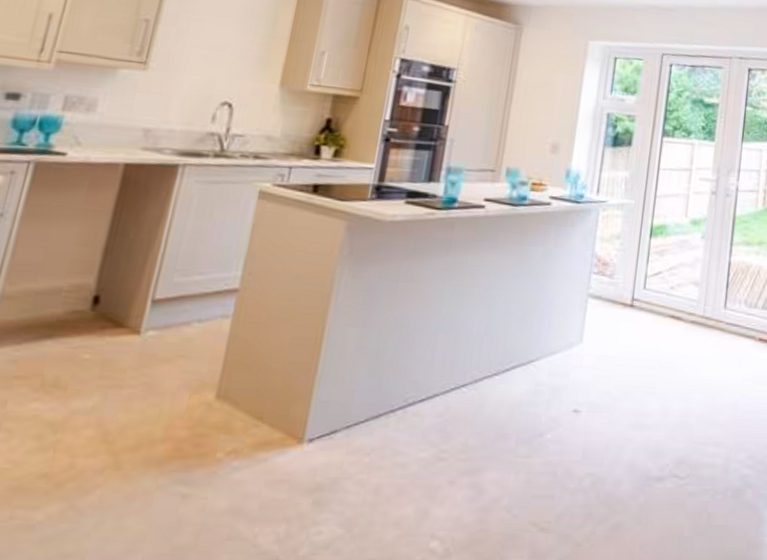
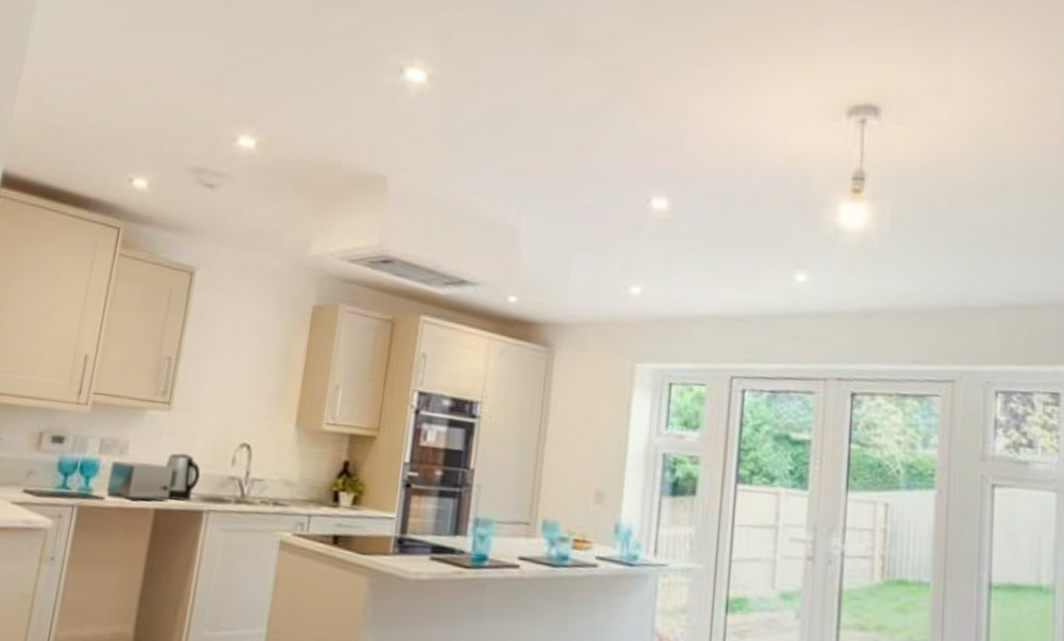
toaster: none [69,117,149,157] -> present [106,460,174,502]
kettle: none [138,110,178,156] -> present [166,453,201,501]

